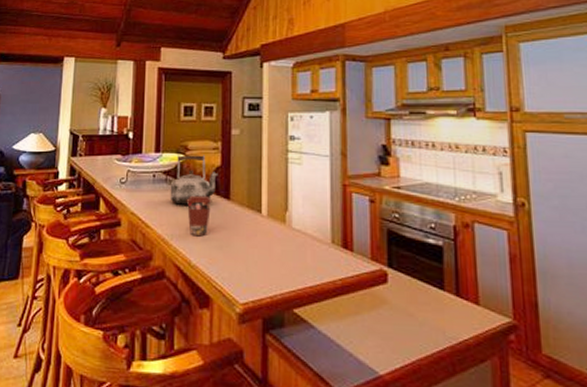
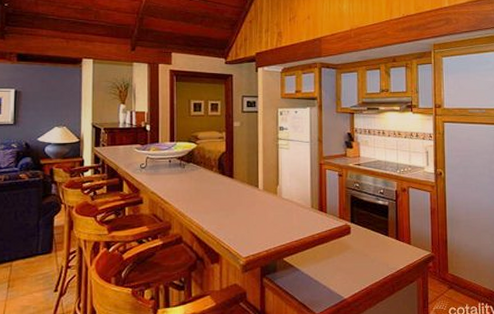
kettle: present [170,155,218,205] -> none [184,143,223,184]
coffee cup: present [186,195,212,235] -> none [198,176,219,207]

